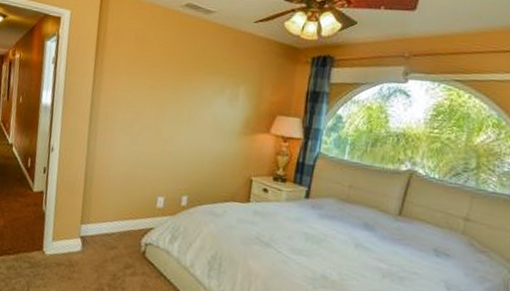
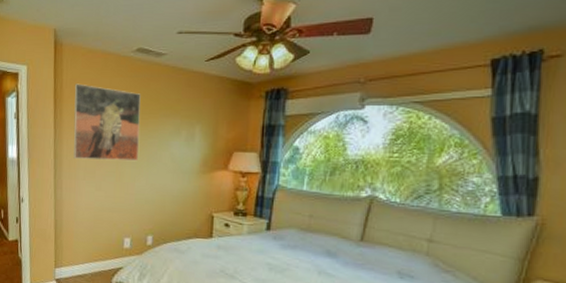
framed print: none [111,33,187,117] -> present [73,83,141,160]

